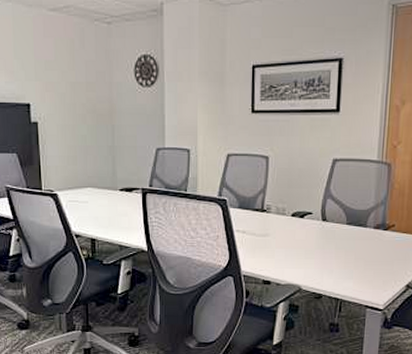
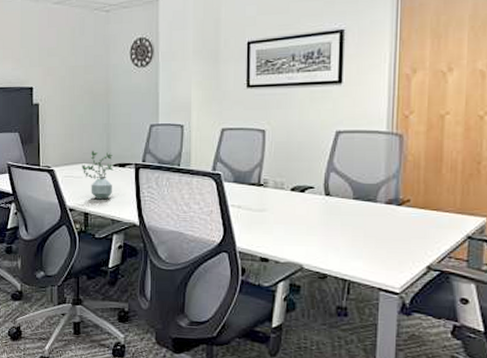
potted plant: none [87,174,120,225] -> present [82,150,114,200]

